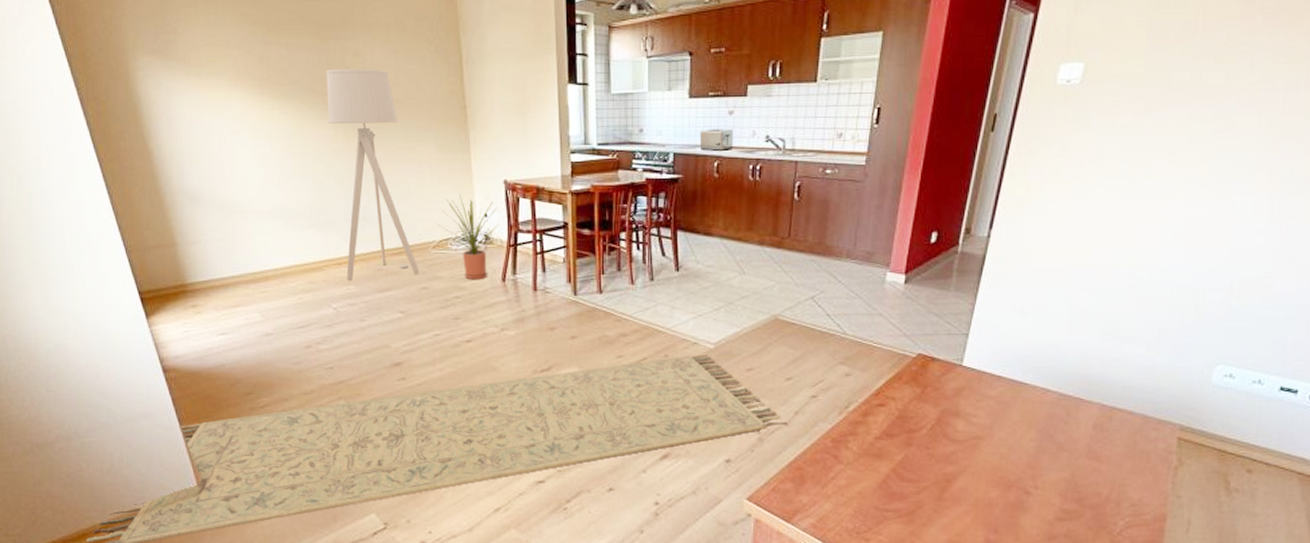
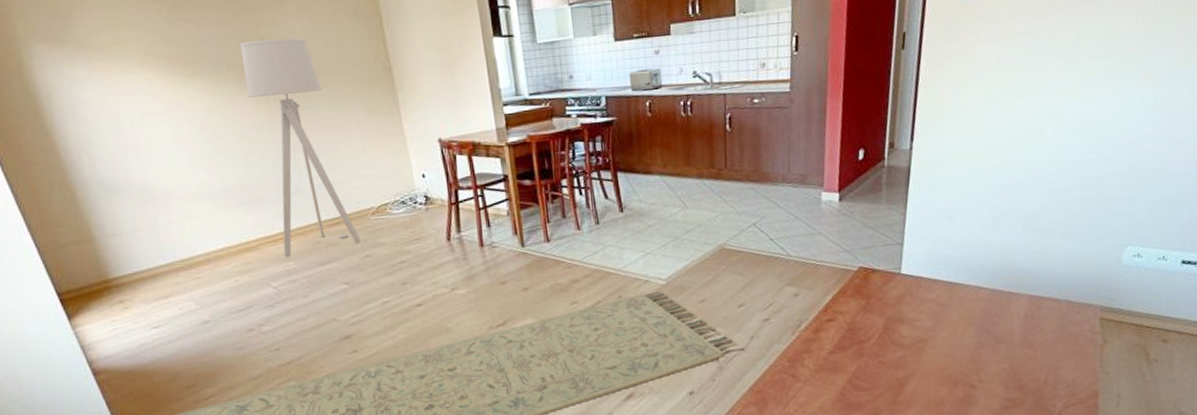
house plant: present [438,195,498,280] -> none [375,158,437,243]

